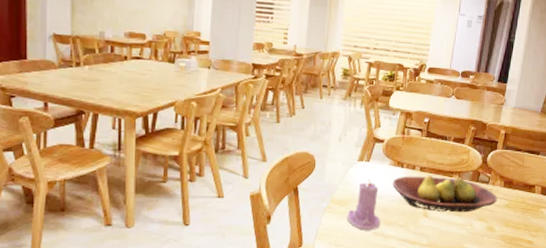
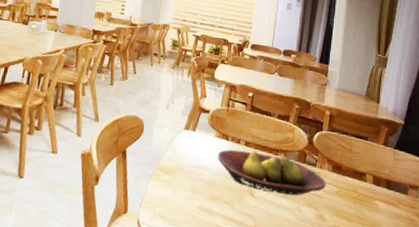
candle: present [347,179,381,231] -> none [172,149,206,205]

